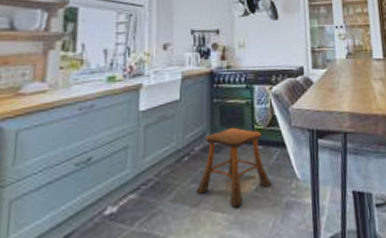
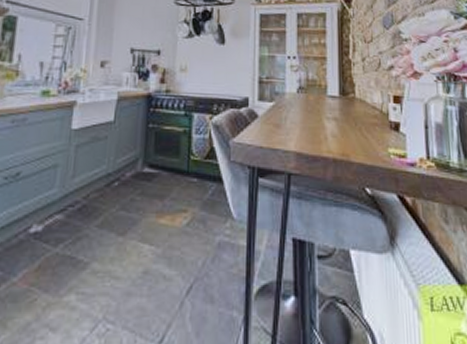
stool: present [196,127,272,207] -> none [123,155,205,241]

